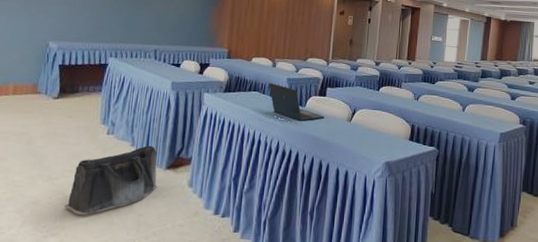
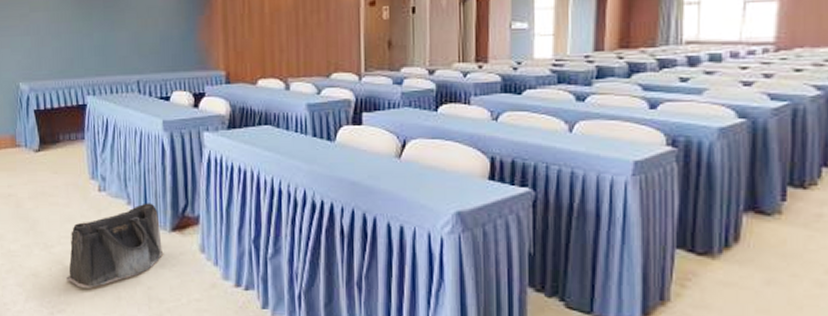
laptop: present [268,82,325,121] -> none [283,111,364,161]

